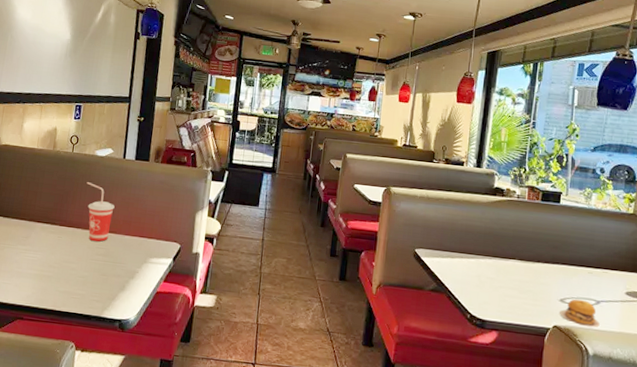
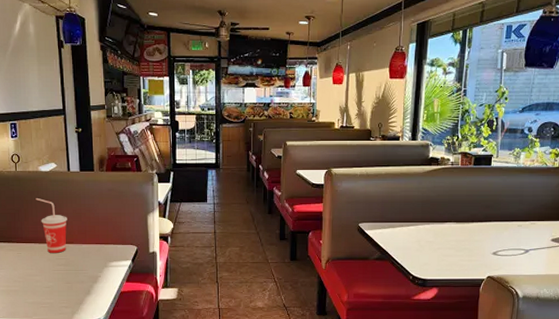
hamburger: present [560,299,600,328] -> none [493,250,529,274]

